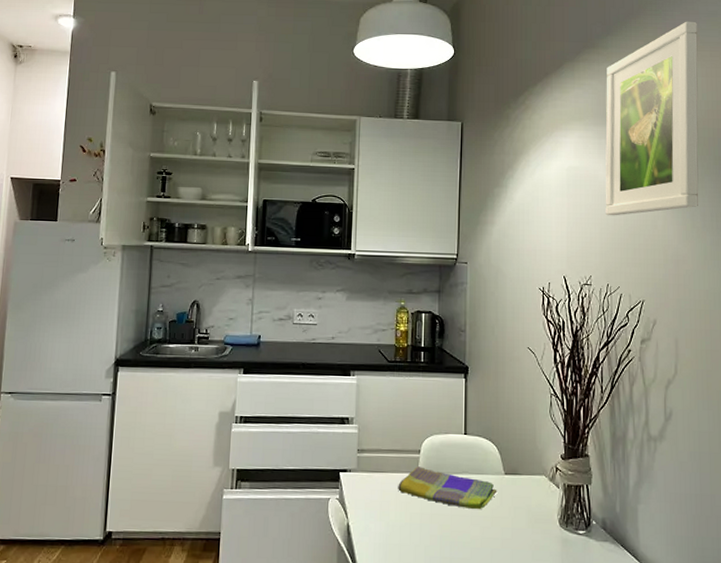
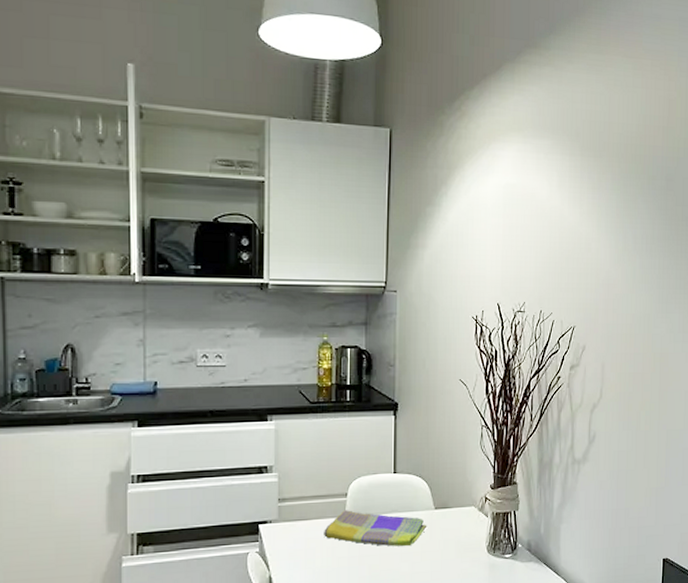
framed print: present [605,21,699,216] -> none [541,23,641,239]

